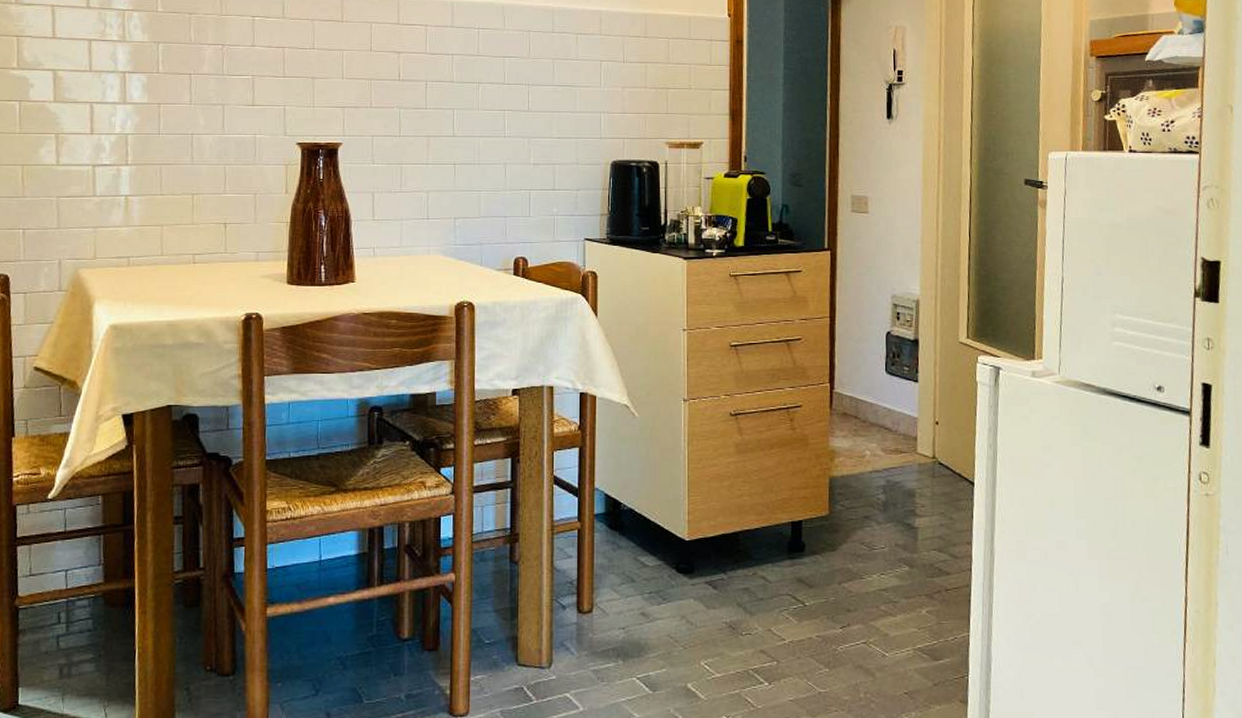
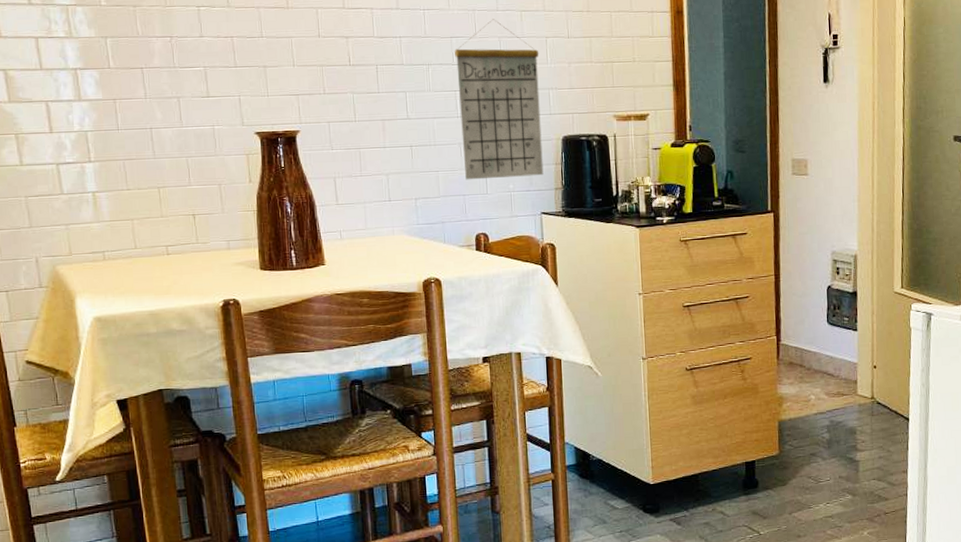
calendar: none [507,40,593,201] -> present [455,19,544,180]

